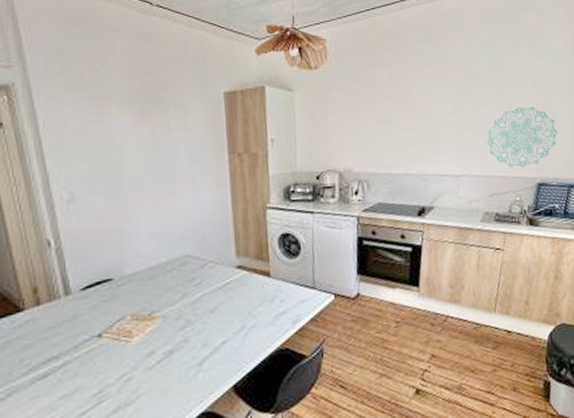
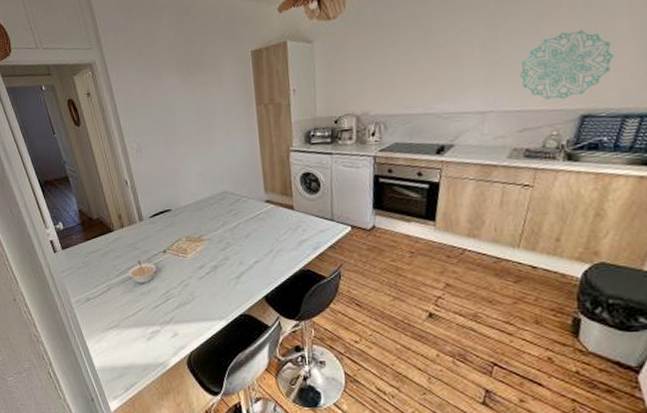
legume: none [42,348,86,384] -> present [128,259,156,284]

